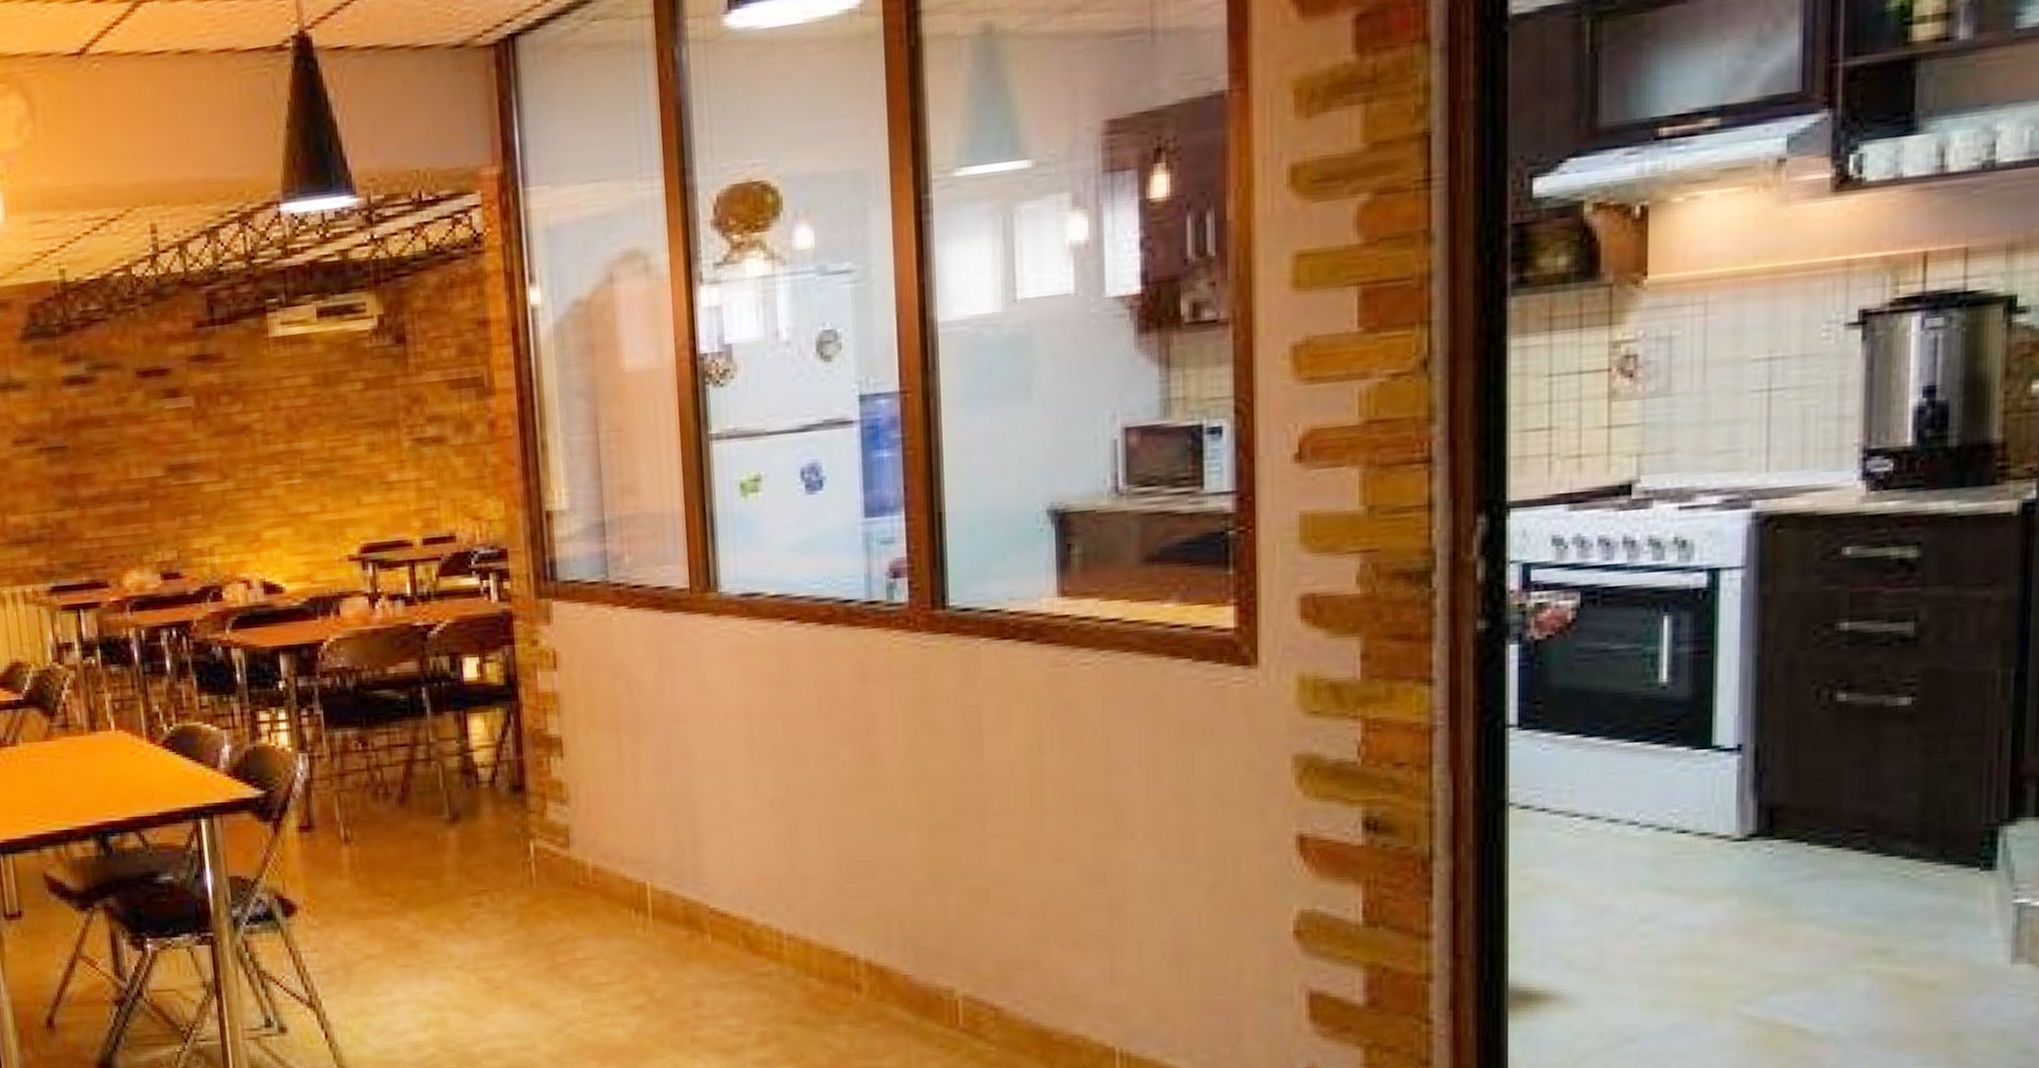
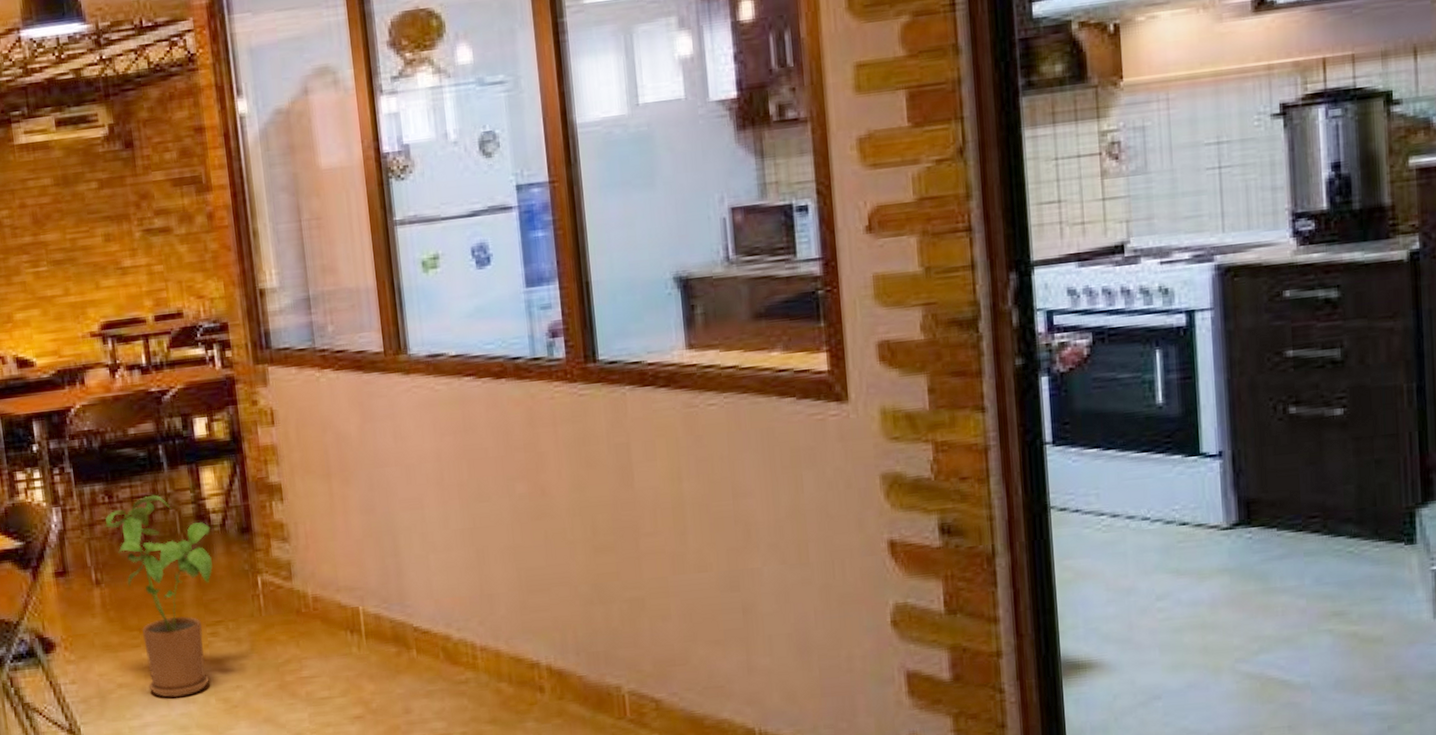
house plant: none [356,743,479,974] -> present [104,494,213,698]

